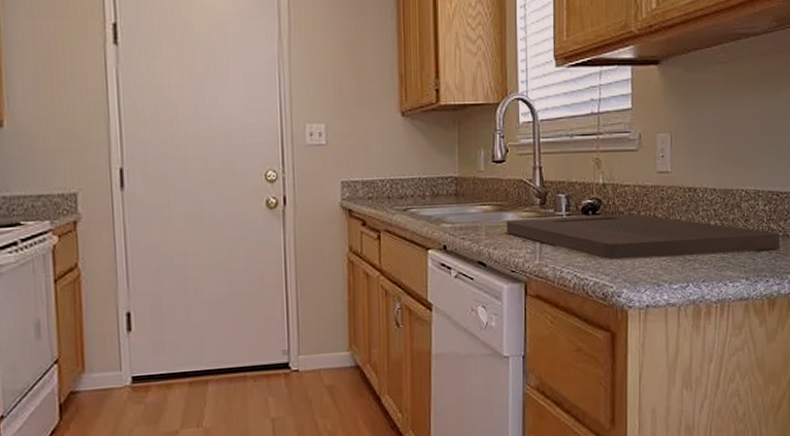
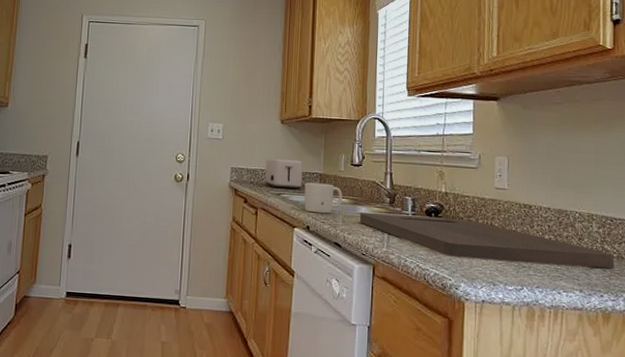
toaster: none [386,162,434,202] -> present [265,158,303,190]
mug: none [437,189,484,228] -> present [304,182,342,214]

